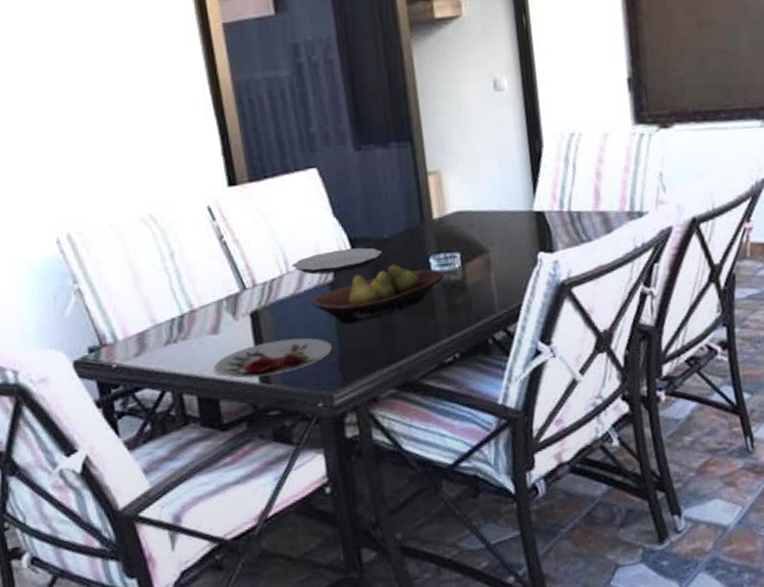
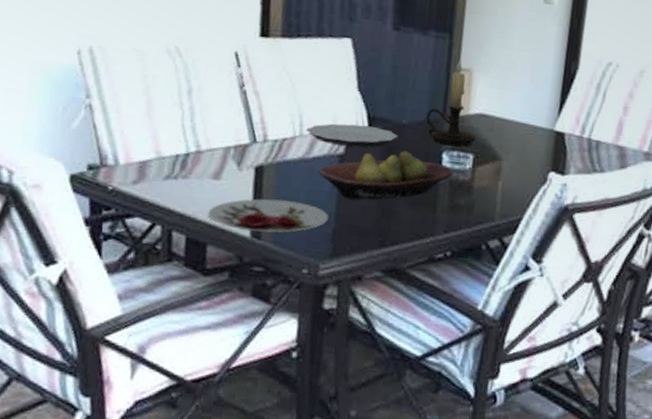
candle holder: none [405,164,459,250] -> present [426,60,476,146]

